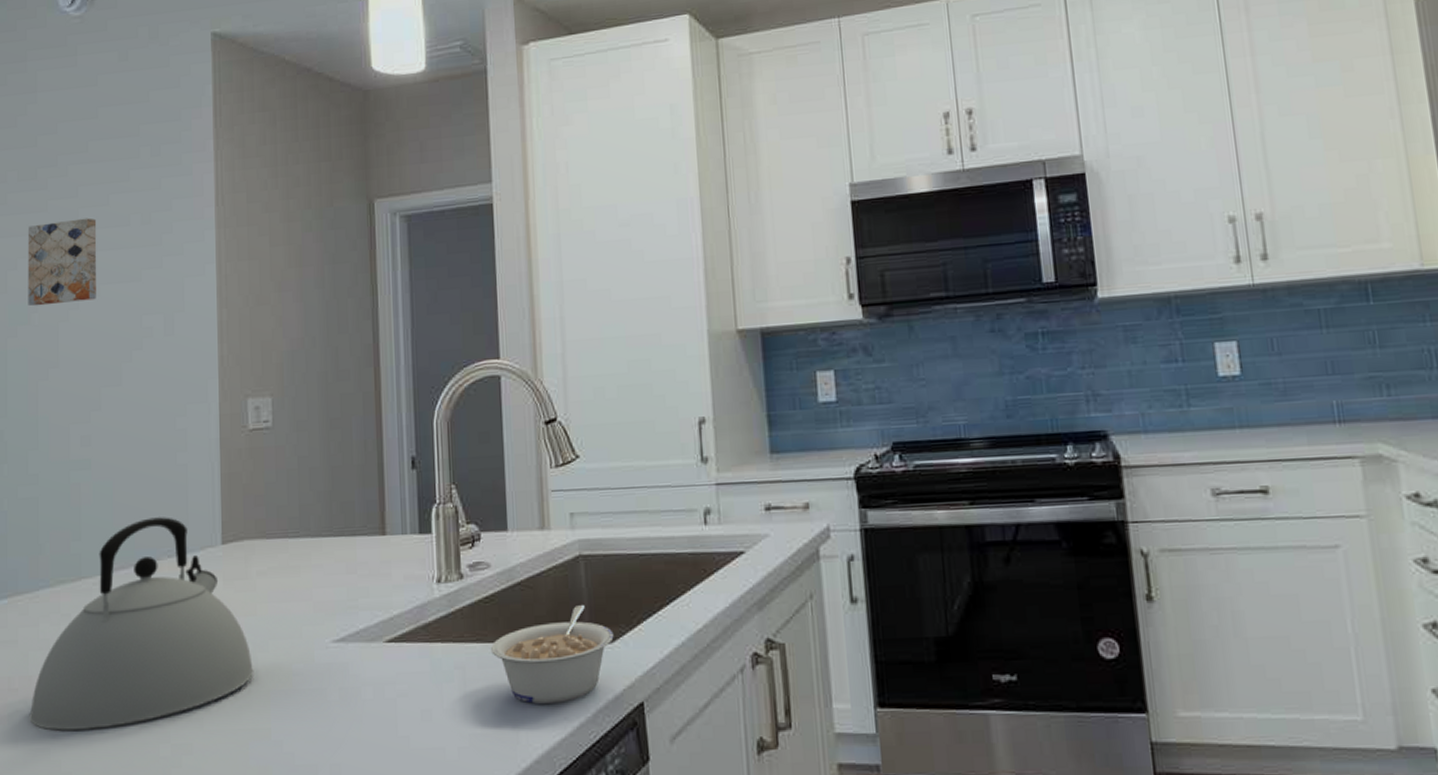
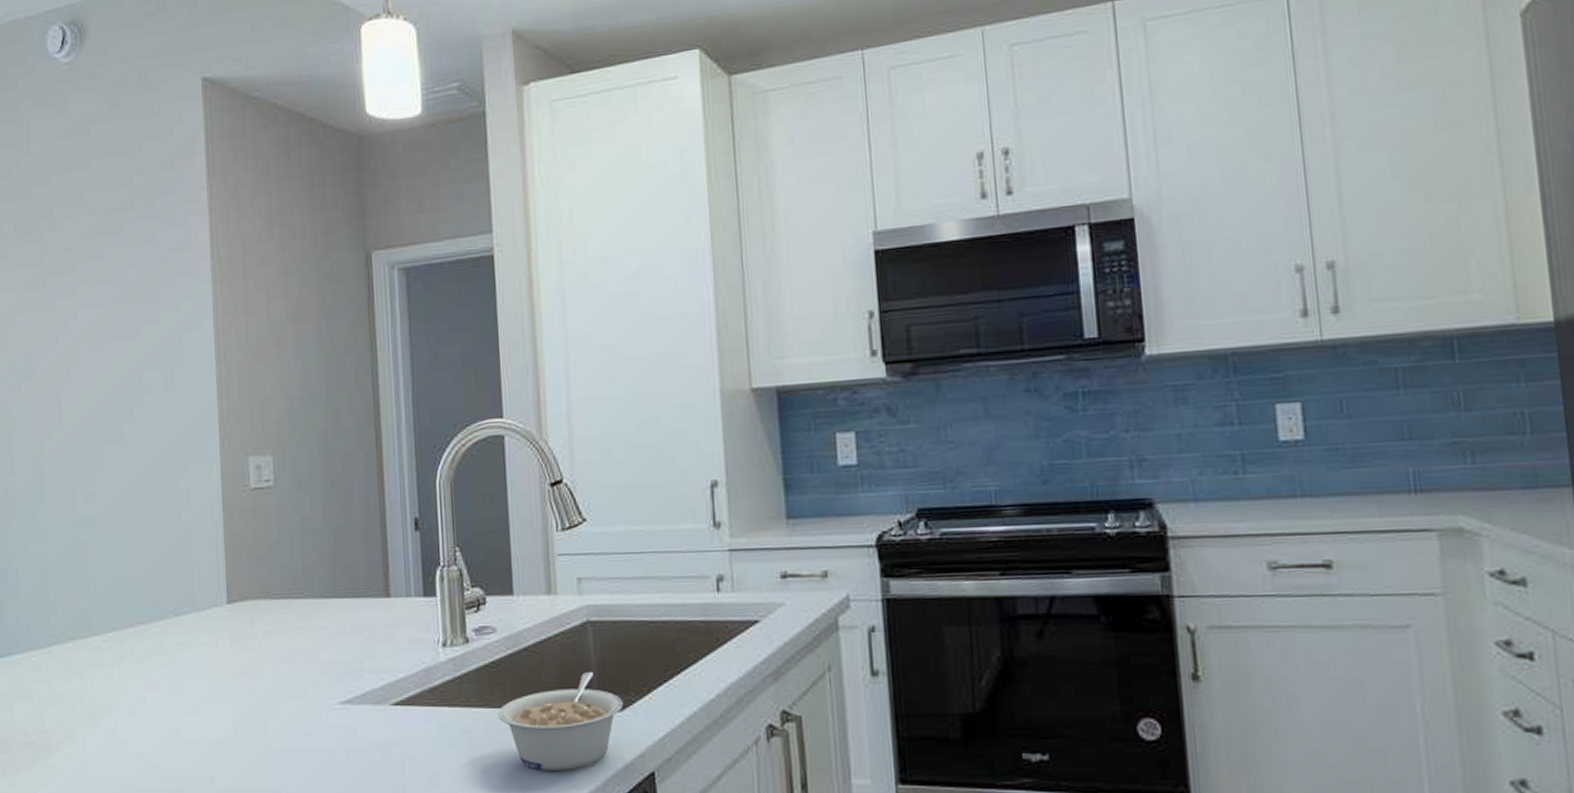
wall art: present [27,218,97,306] -> none [26,272,96,363]
kettle: present [29,517,254,732] -> none [46,575,263,785]

